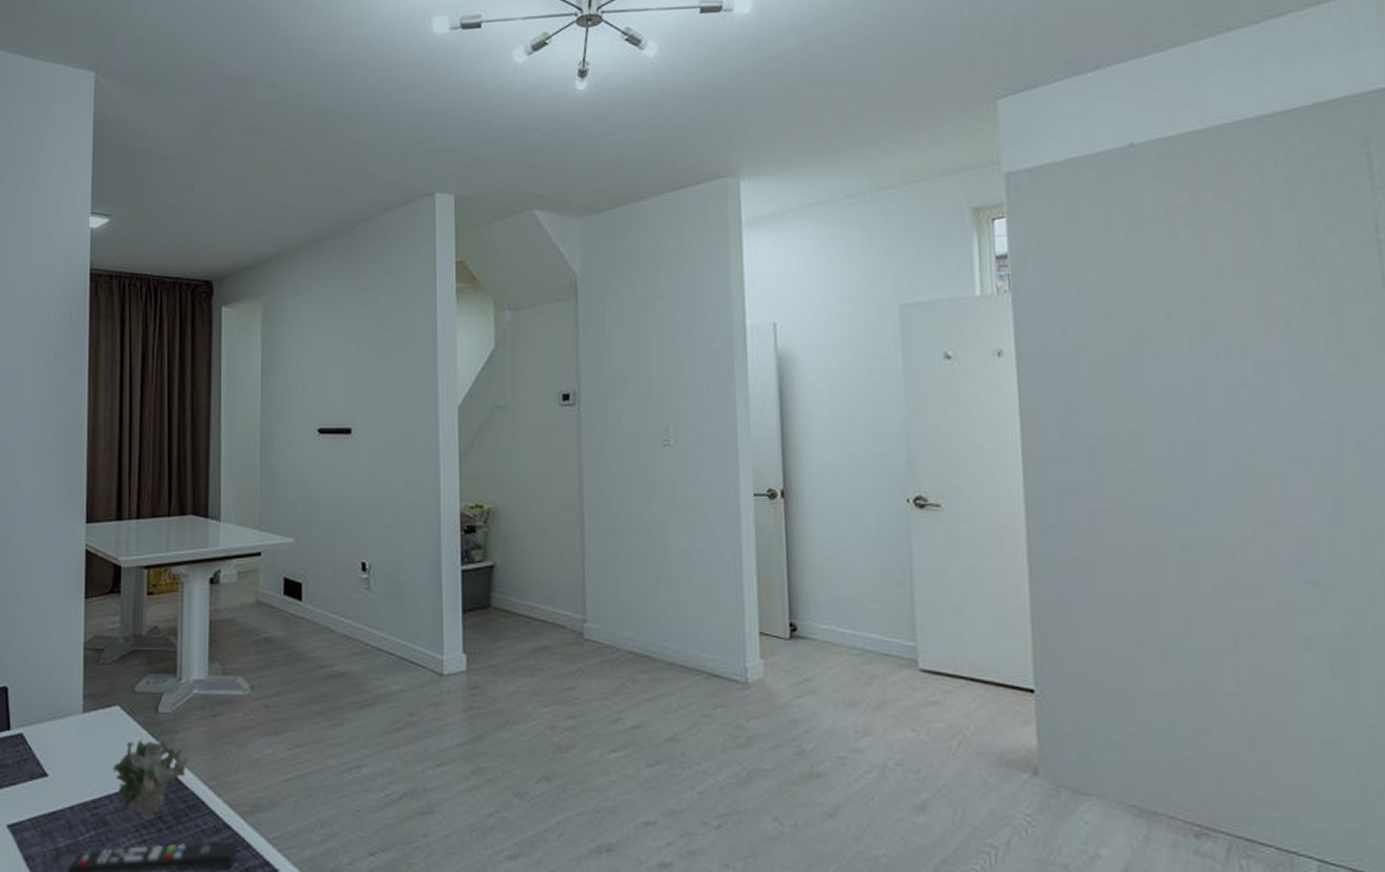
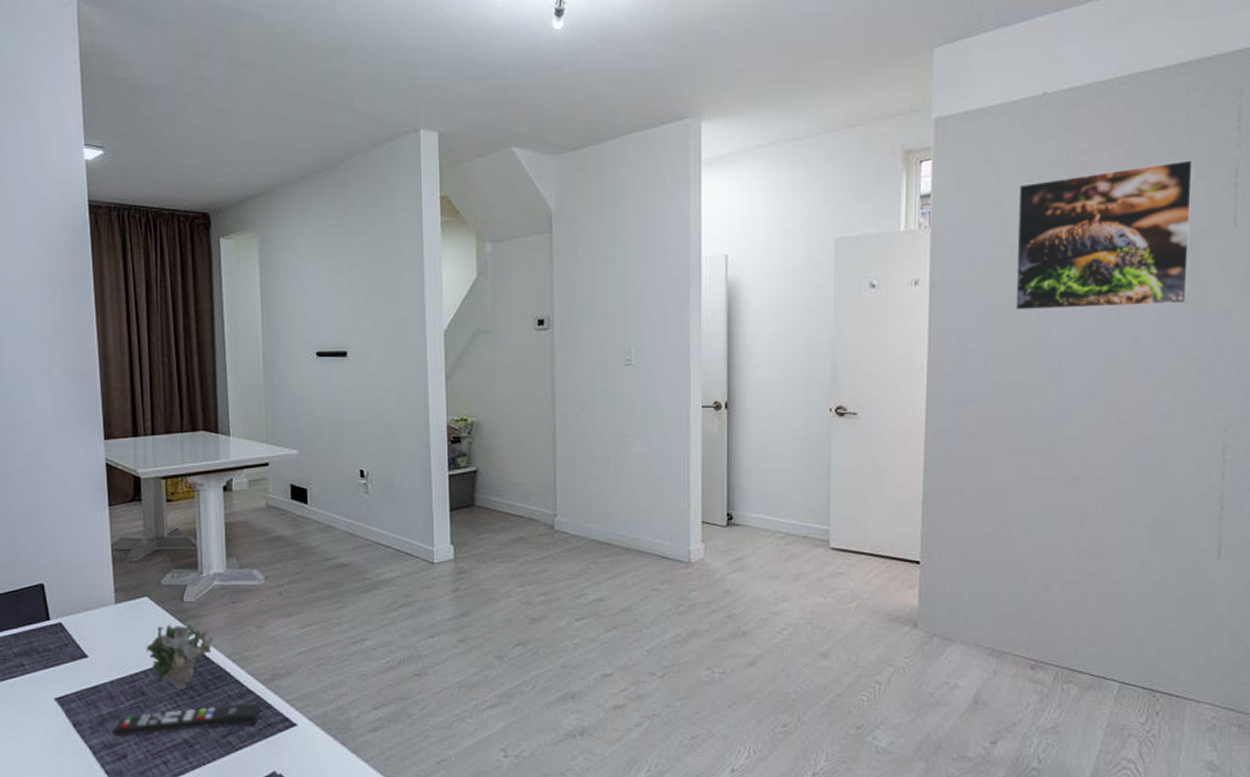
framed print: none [1111,212,1338,386] -> present [1014,159,1194,311]

